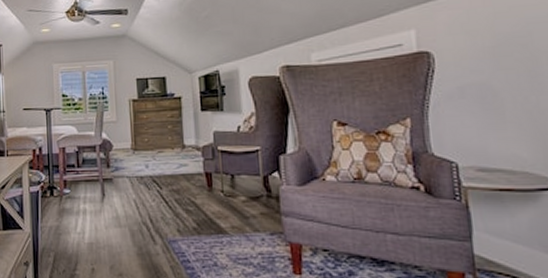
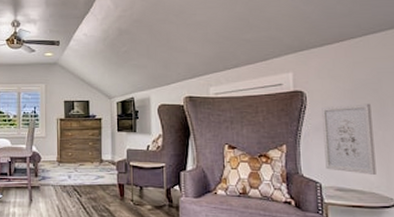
wall art: none [454,62,530,150] -> present [321,103,377,175]

